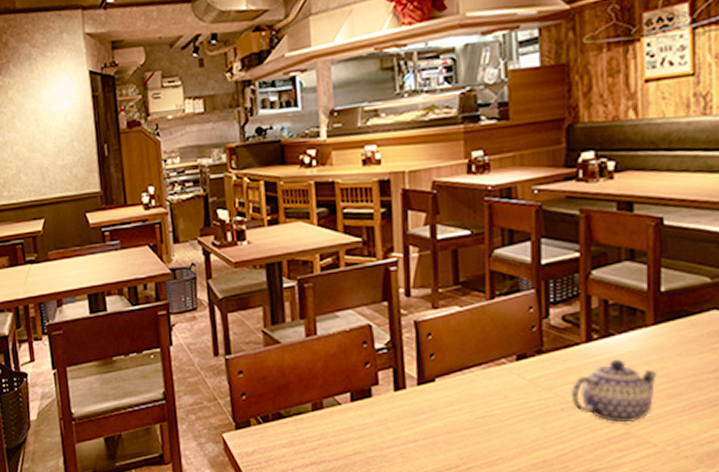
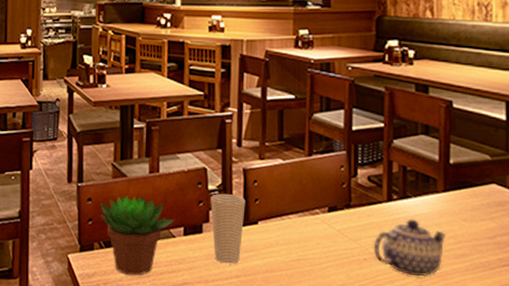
succulent plant: none [253,363,339,450] -> present [99,195,174,276]
cup: none [378,351,420,428] -> present [210,193,246,264]

